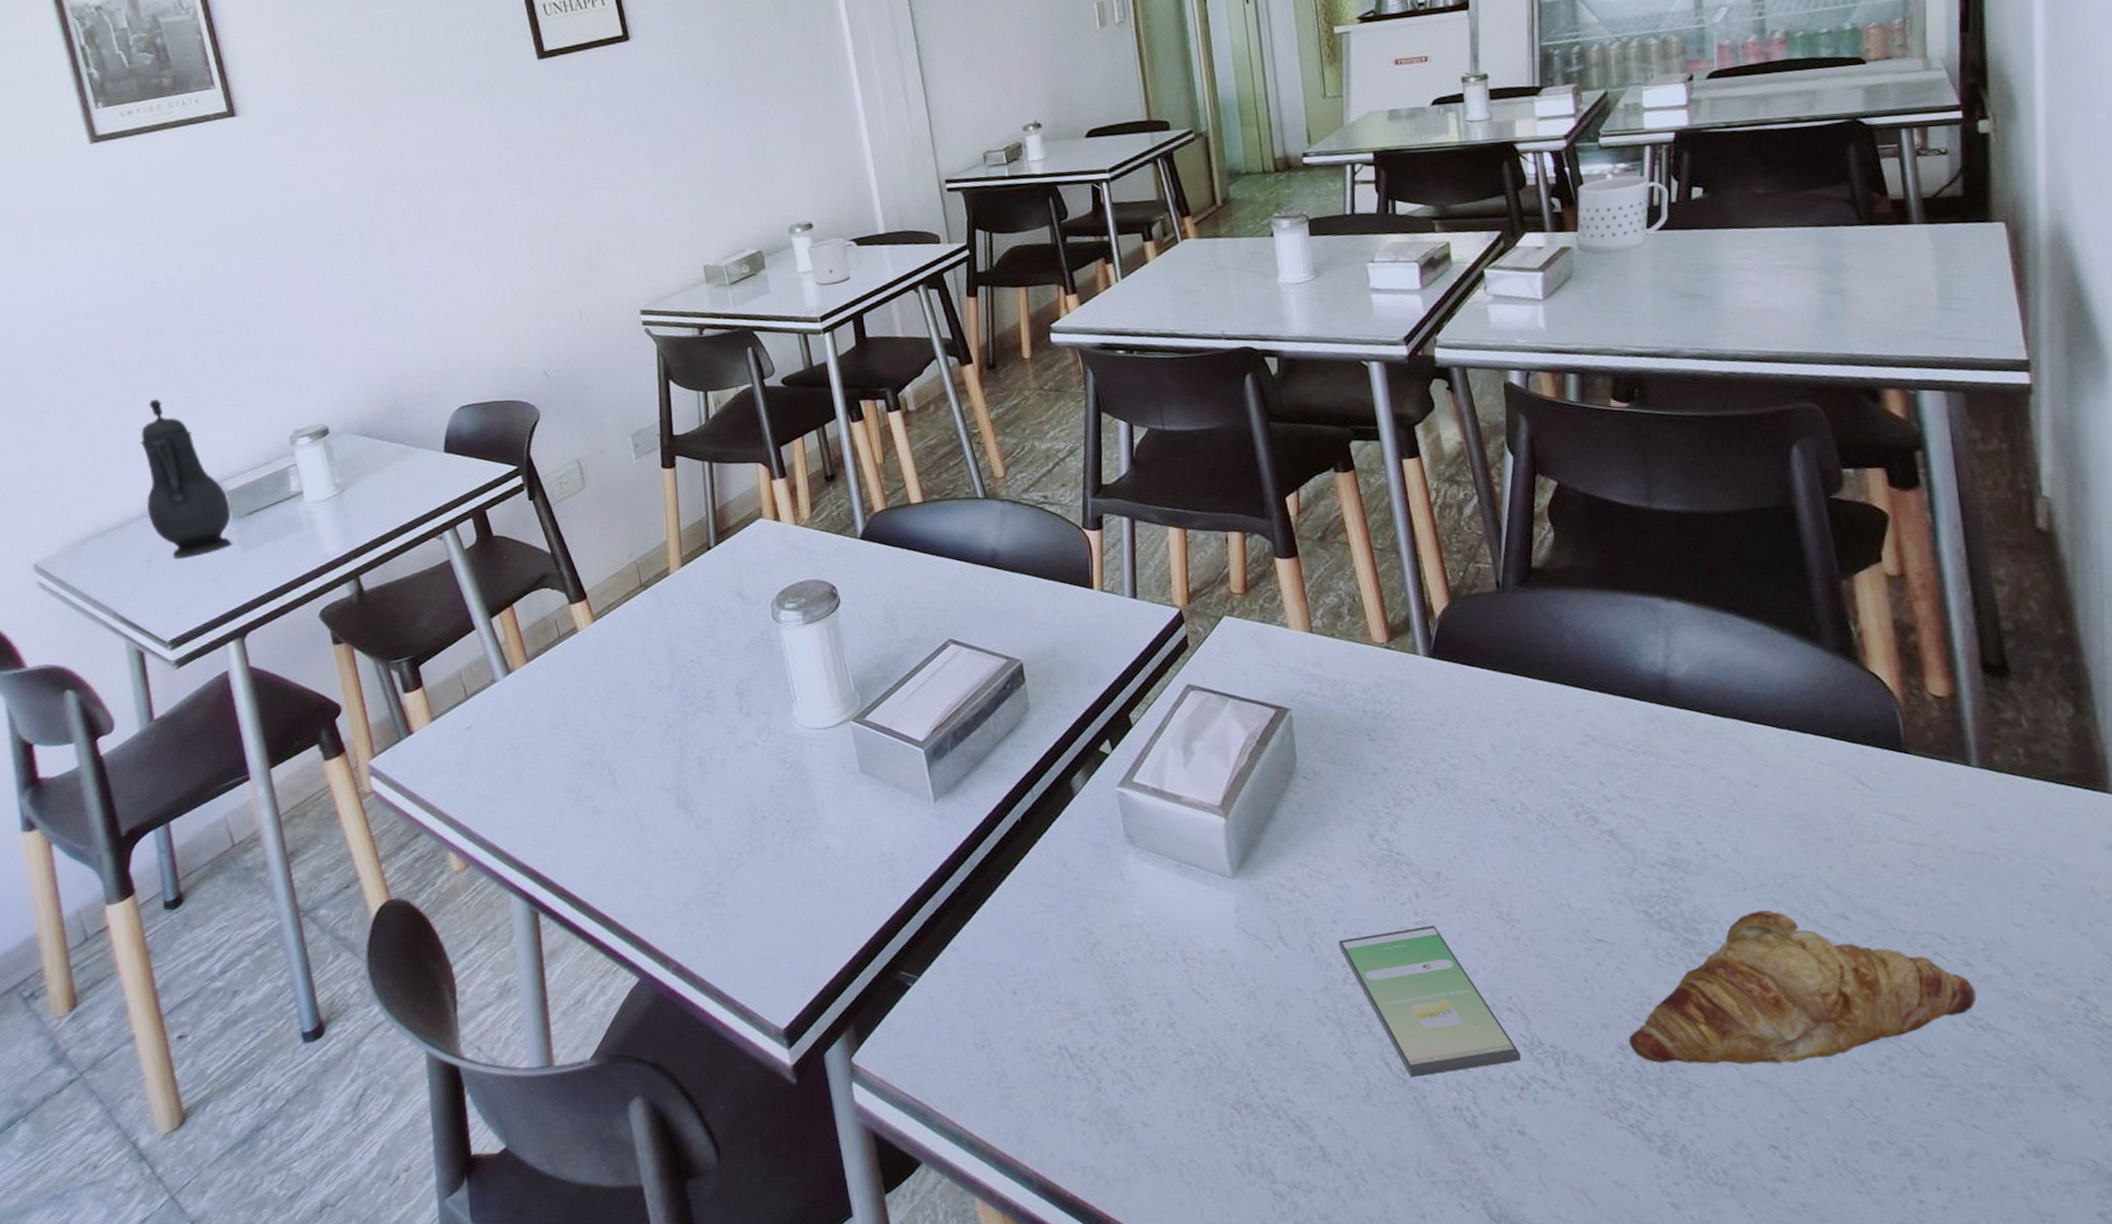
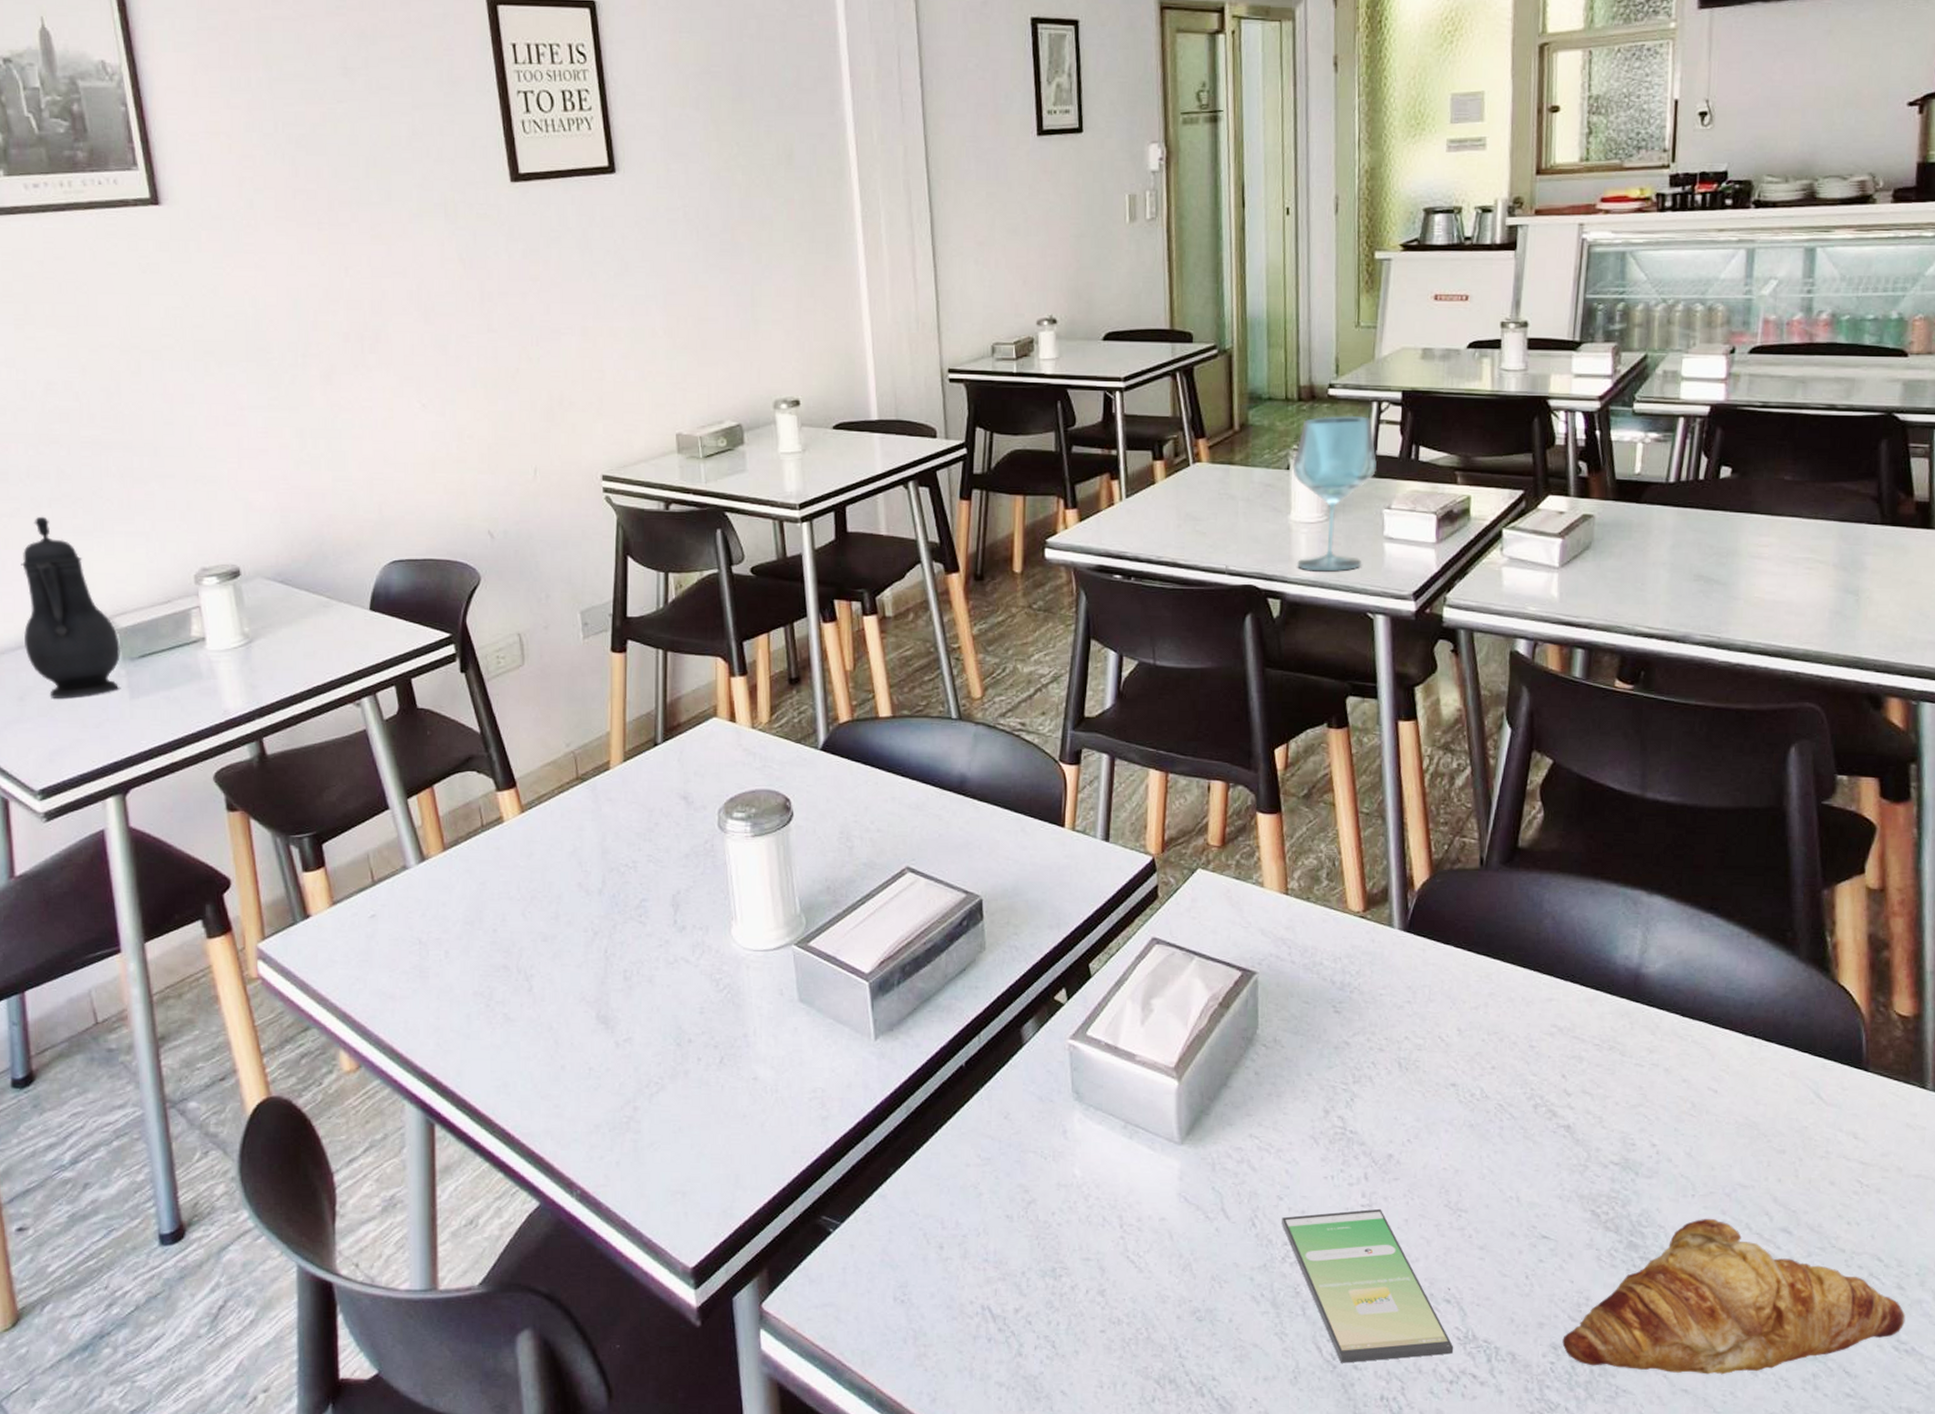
mug: present [807,238,861,286] -> none [791,420,850,471]
wine glass: none [1276,178,1356,328] -> present [1292,415,1377,572]
mug: present [1577,175,1669,254] -> none [1600,446,1697,526]

